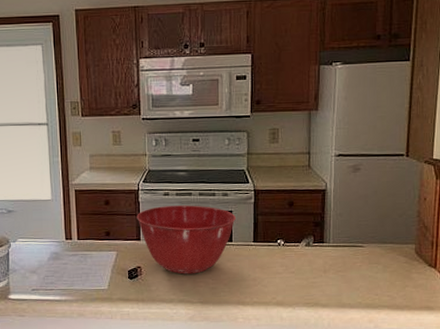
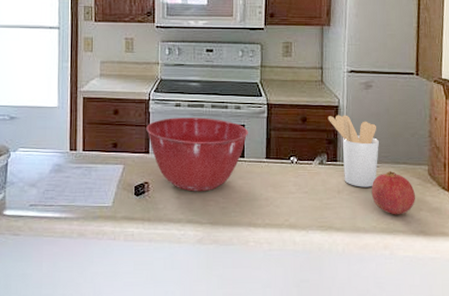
utensil holder: none [314,198,366,267] -> present [327,115,379,187]
fruit: none [357,249,401,292] -> present [371,170,415,215]

